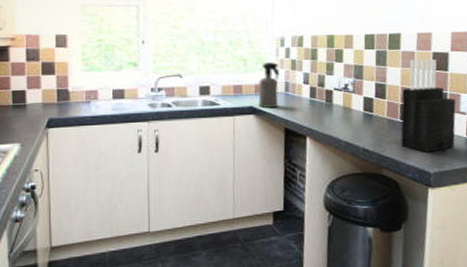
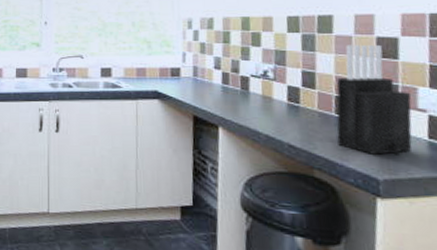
spray bottle: present [258,62,280,108] -> none [163,45,187,93]

